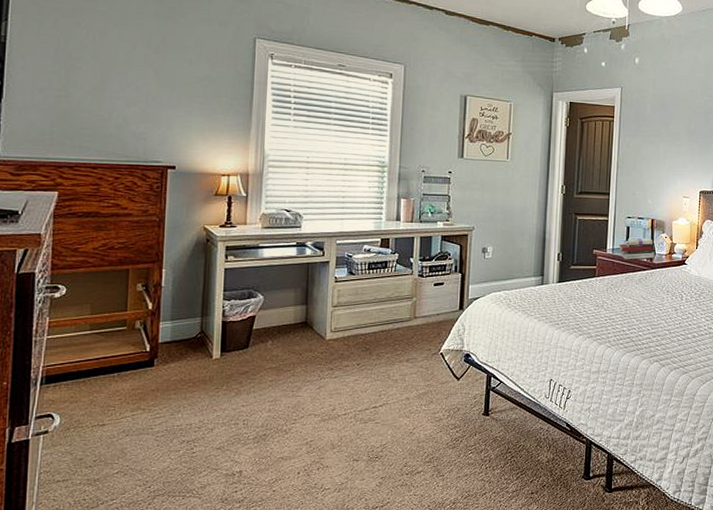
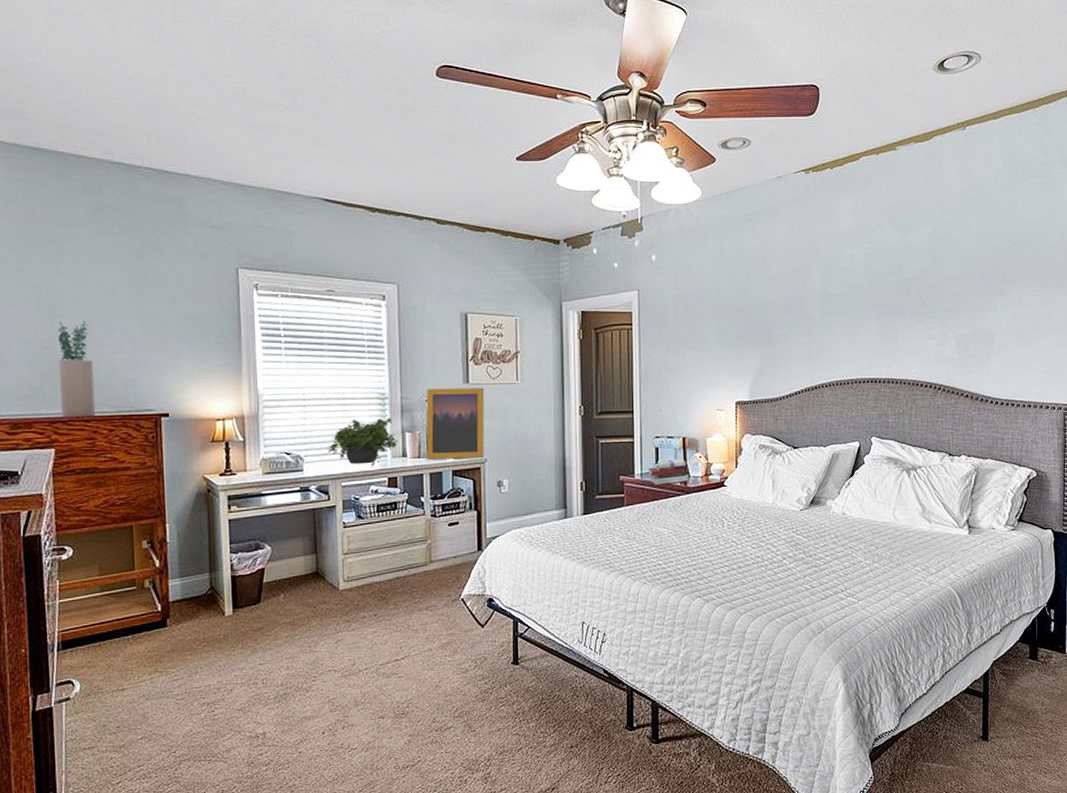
vase: none [69,73,106,166] -> present [57,321,96,419]
potted plant: none [325,183,392,227] -> present [327,417,397,466]
picture frame: none [418,160,477,226] -> present [425,387,485,459]

